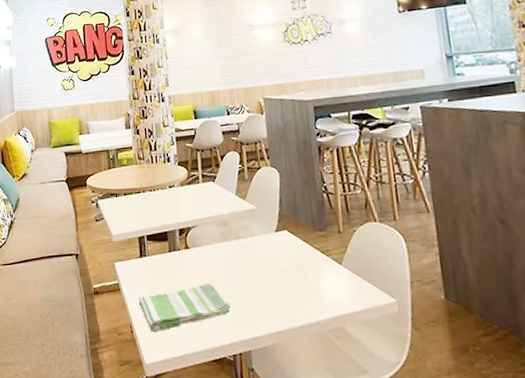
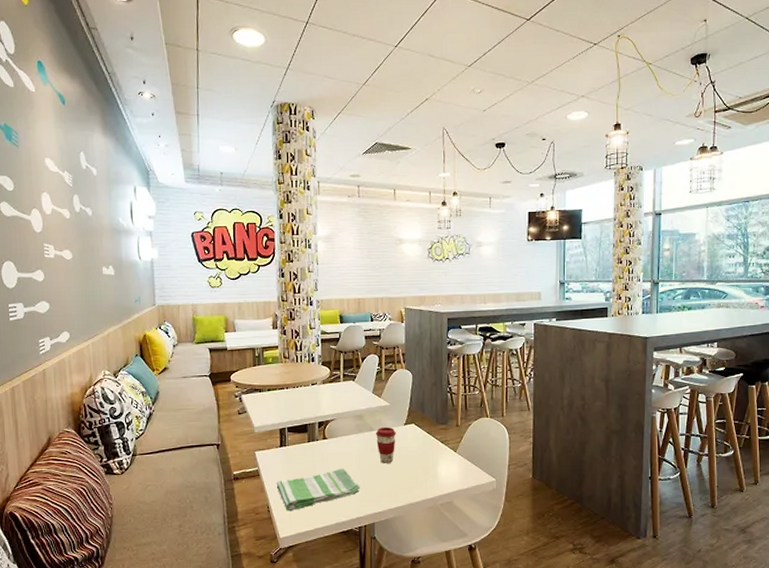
coffee cup: none [242,235,267,279] -> present [375,427,396,464]

